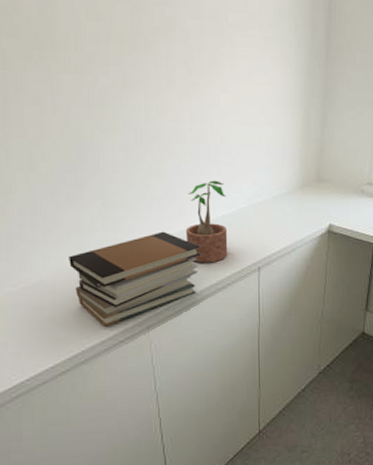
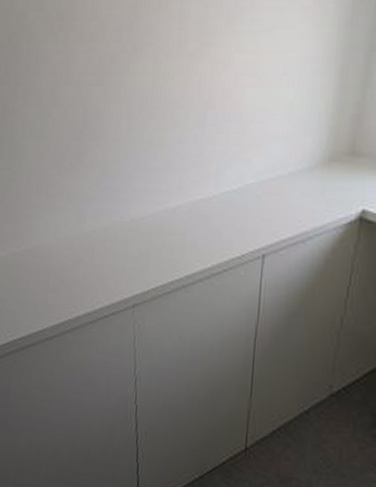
book stack: present [69,231,201,327] -> none [65,205,197,299]
potted plant: present [185,181,228,263] -> none [182,151,233,244]

